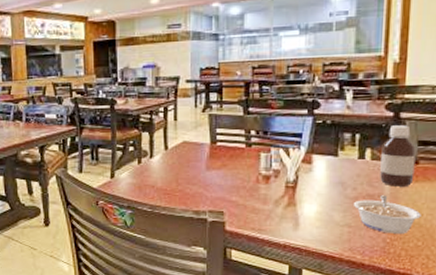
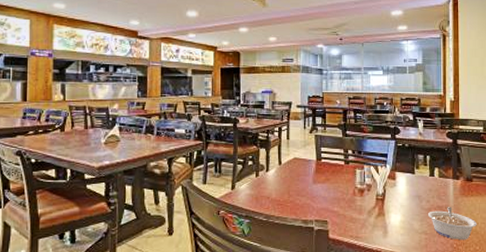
bottle: present [380,125,416,187] -> none [446,150,470,200]

